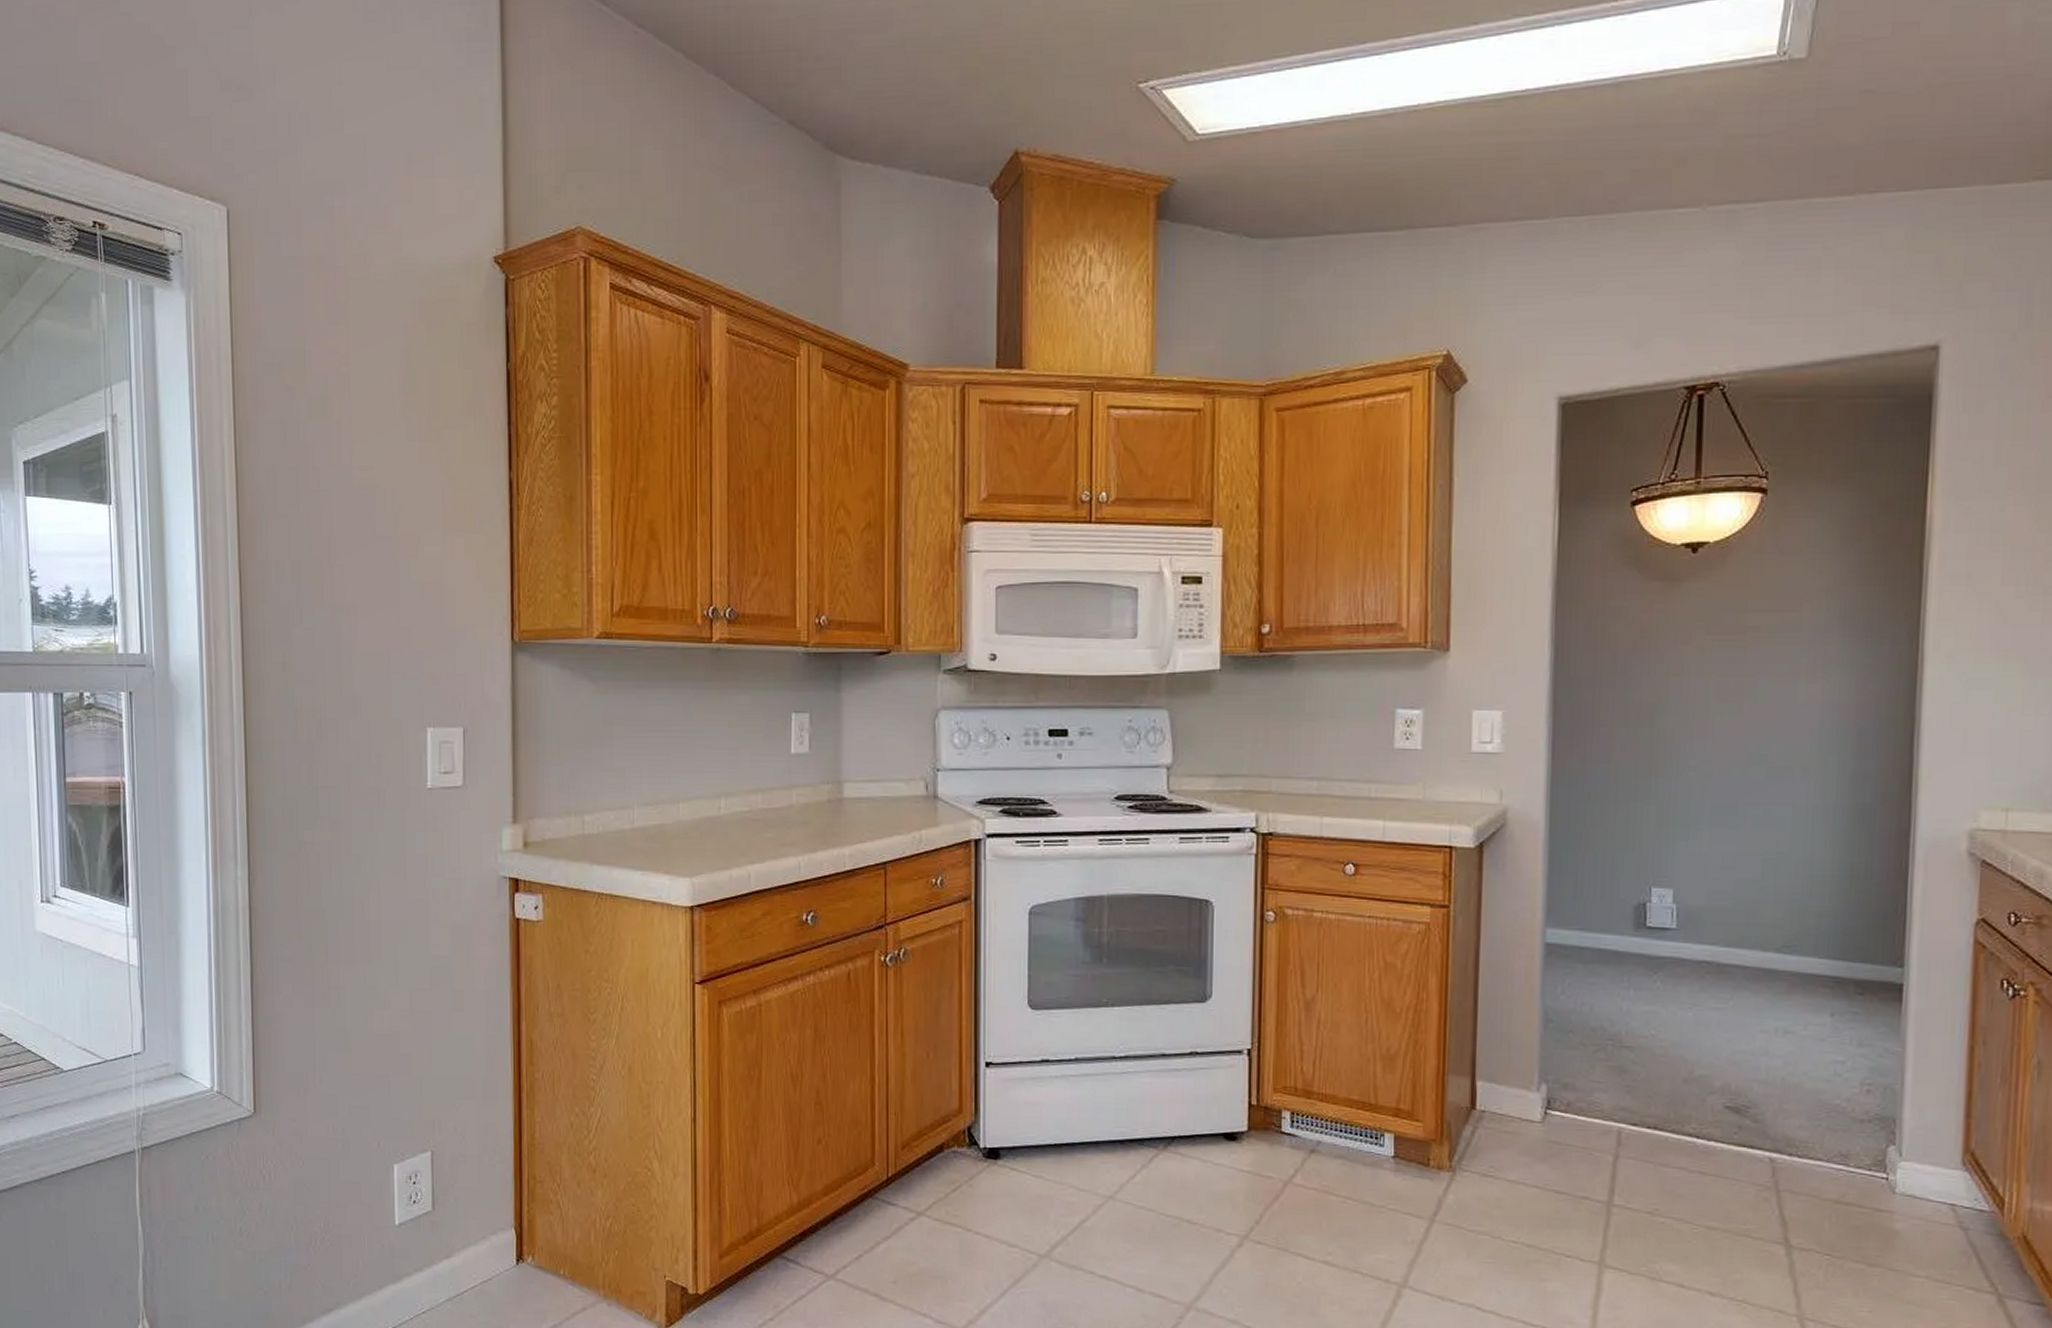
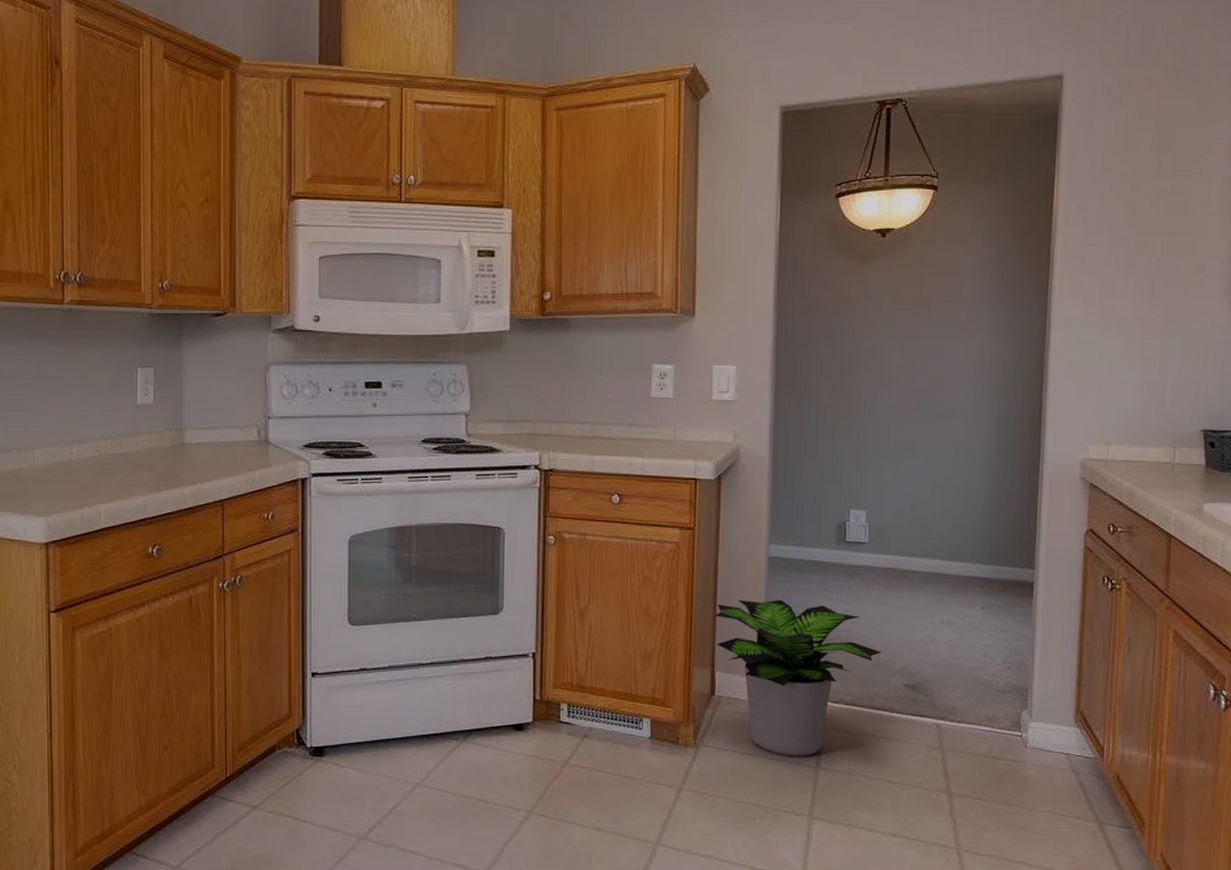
potted plant: none [1475,994,1695,1189] -> present [714,599,881,756]

